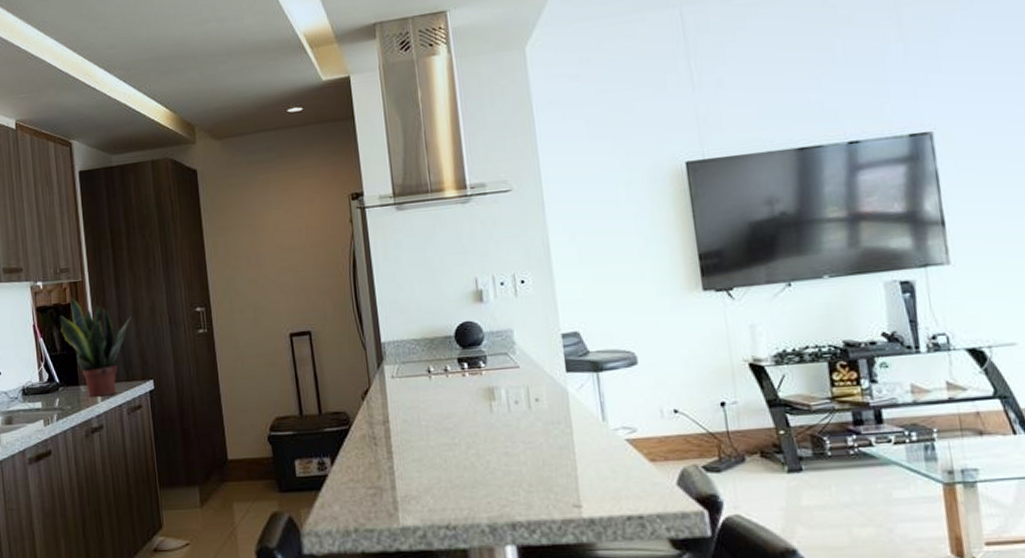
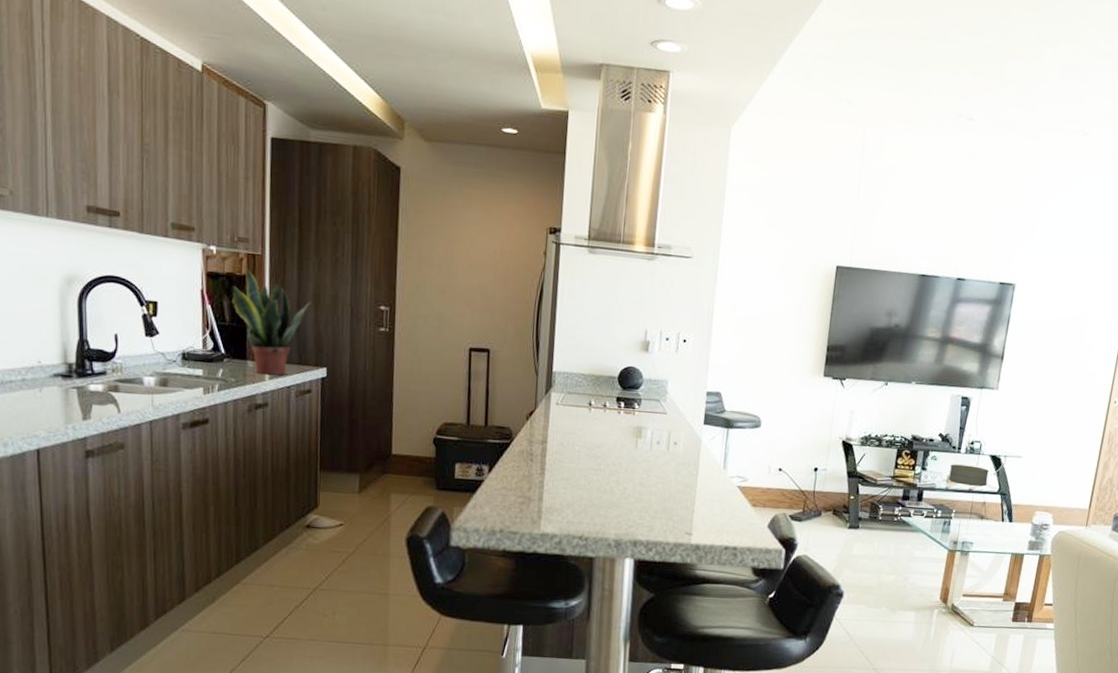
decorative box: none [911,366,974,393] -> present [949,464,989,486]

